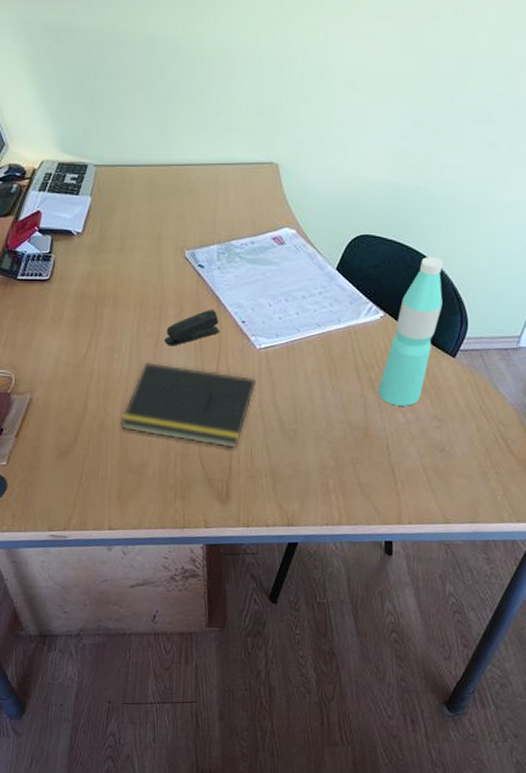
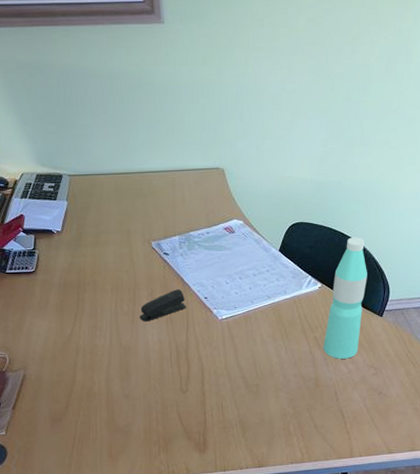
notepad: present [120,362,257,449] -> none [106,337,222,405]

